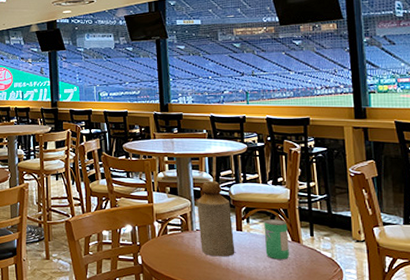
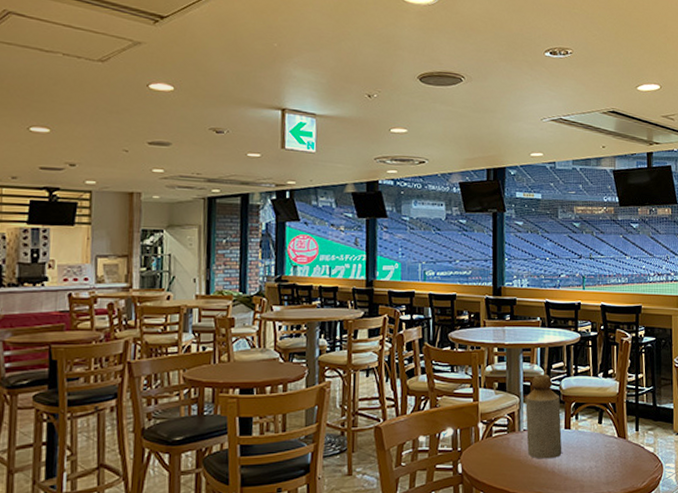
beverage can: present [264,219,289,260] -> none [592,415,615,458]

